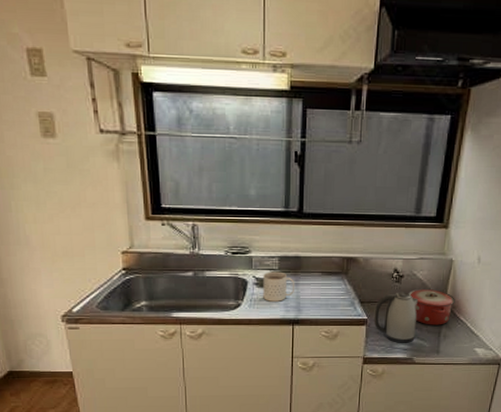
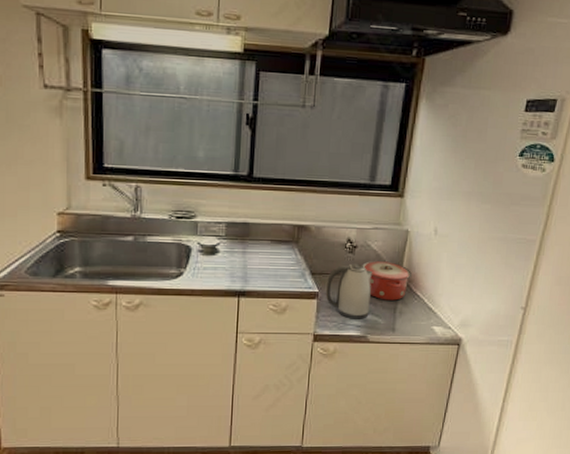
mug: present [263,271,294,302] -> none [207,238,242,271]

